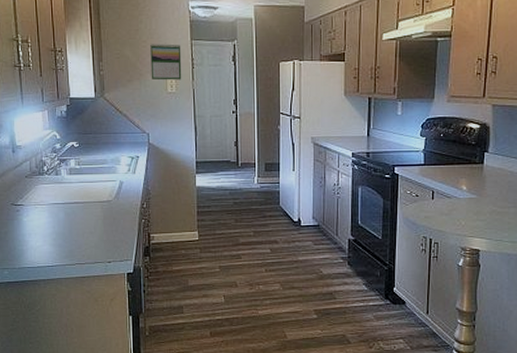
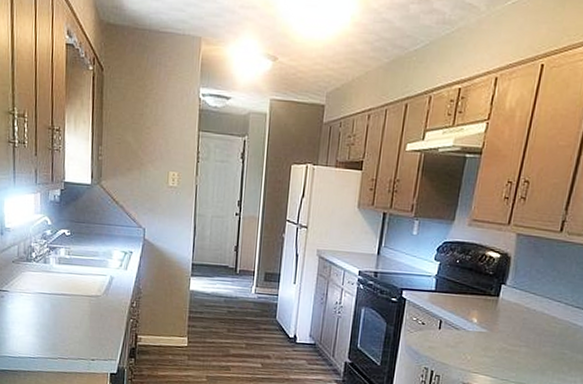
calendar: present [150,44,182,80] -> none [152,131,187,174]

